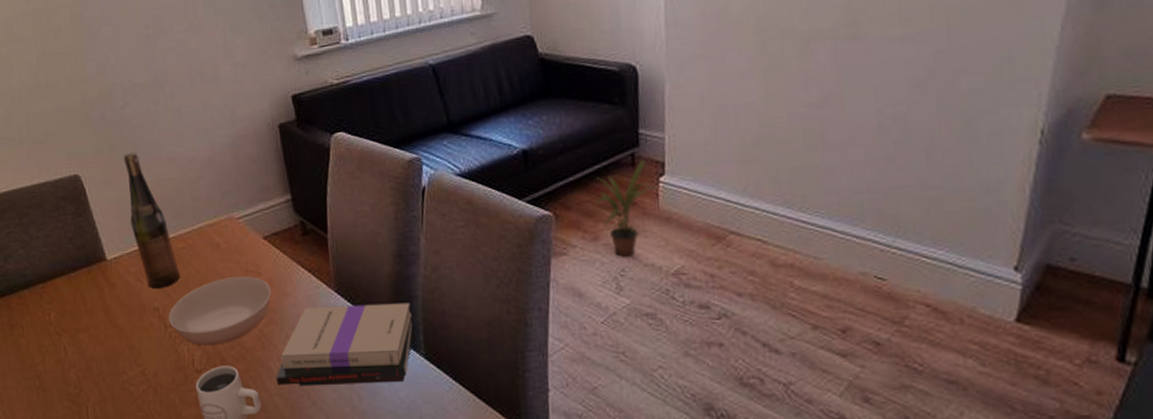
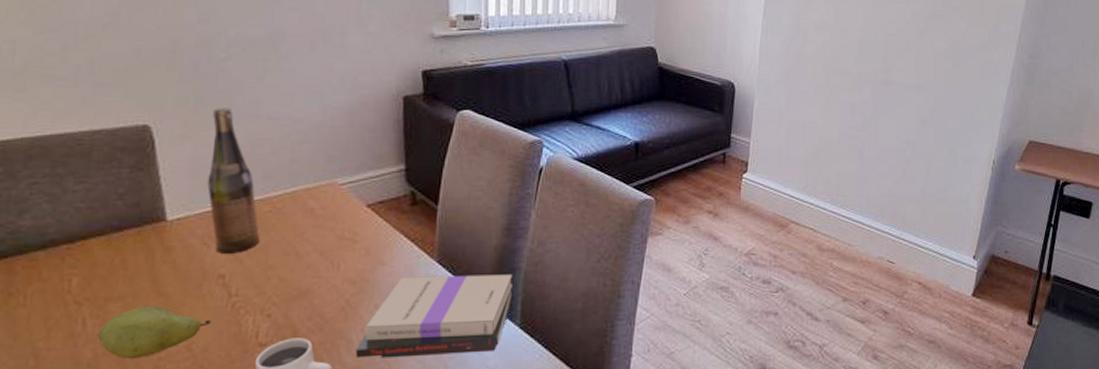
fruit: none [76,336,156,382] -> present [98,306,211,360]
bowl: present [168,275,271,346] -> none [235,243,366,317]
potted plant: present [596,159,656,257] -> none [691,158,740,238]

